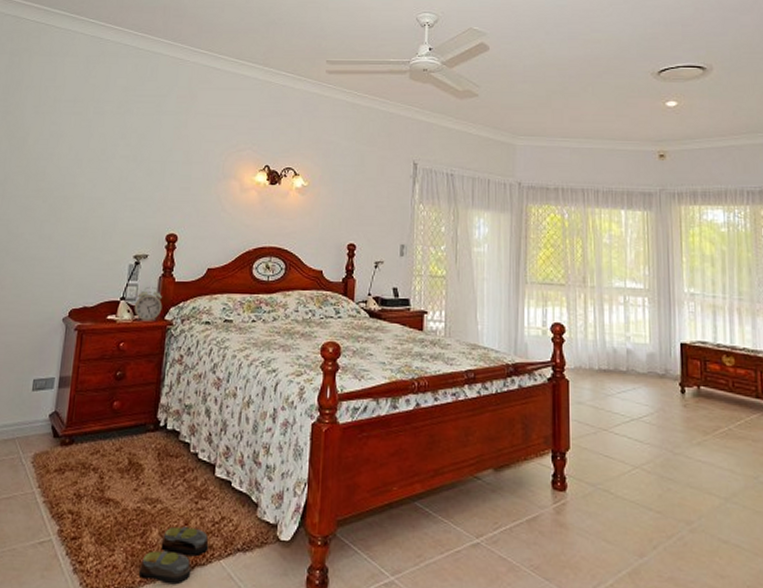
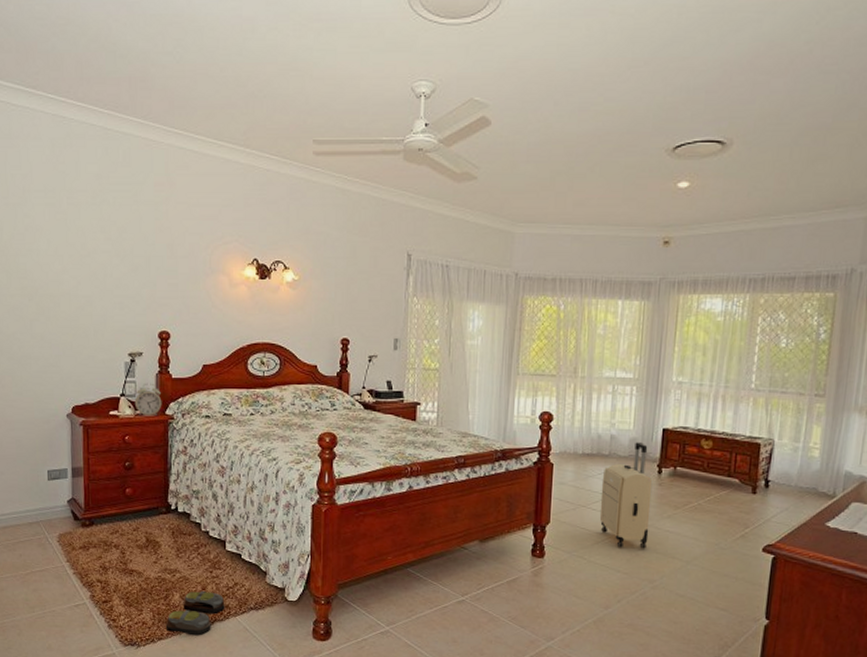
suitcase: none [622,358,679,482] -> present [599,442,653,549]

